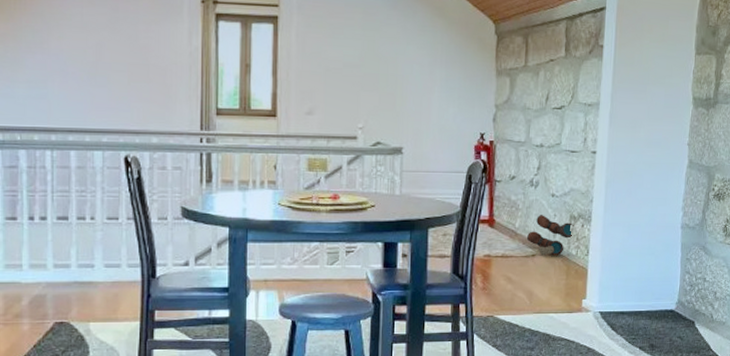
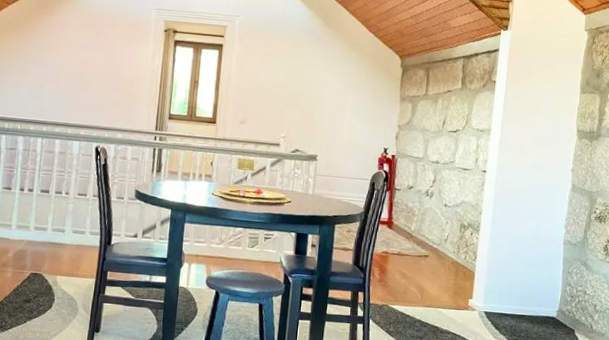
boots: present [527,215,574,256] -> none [421,221,464,258]

